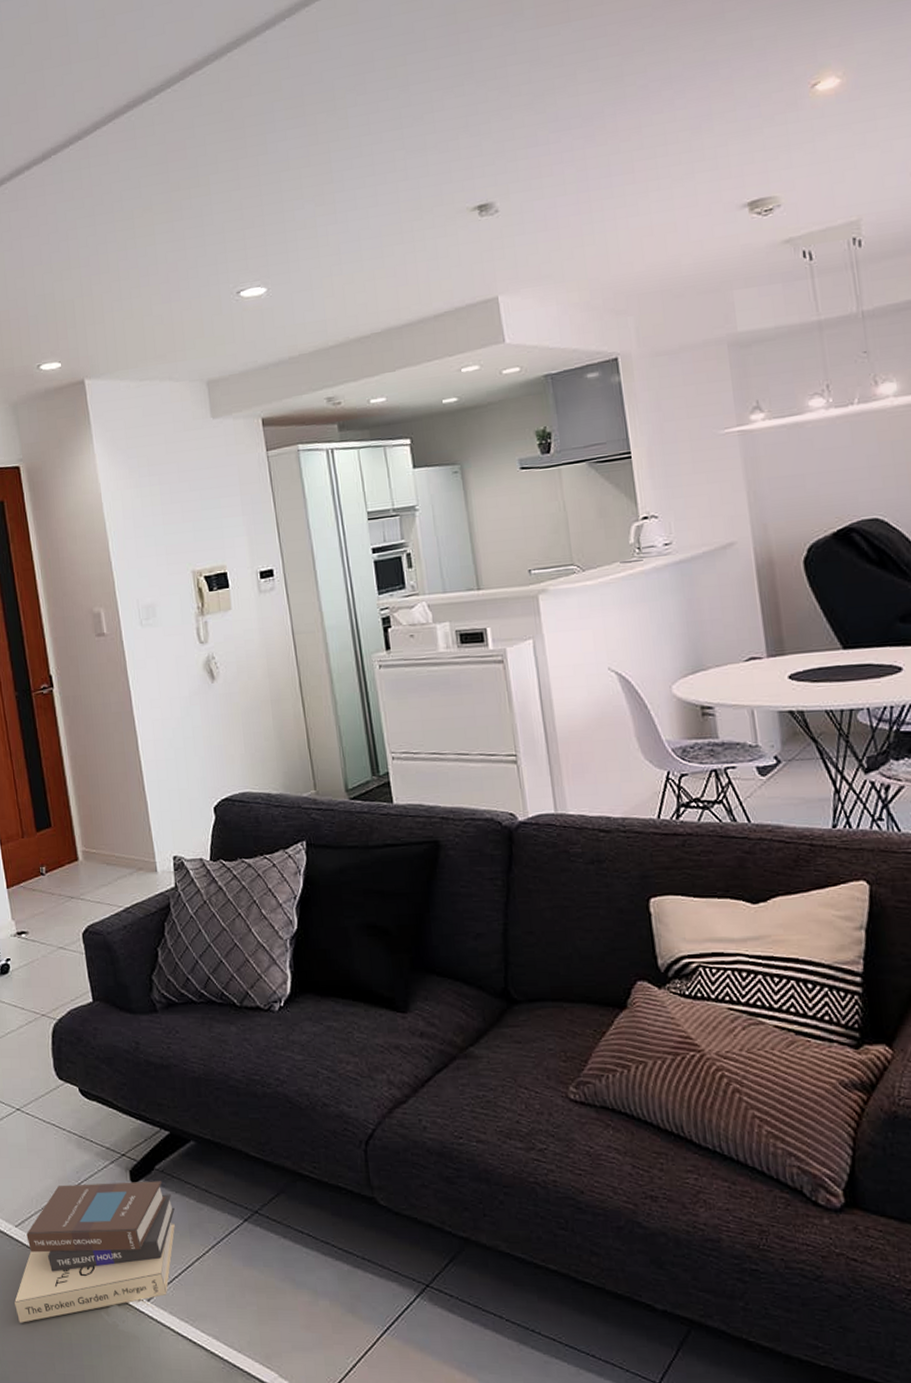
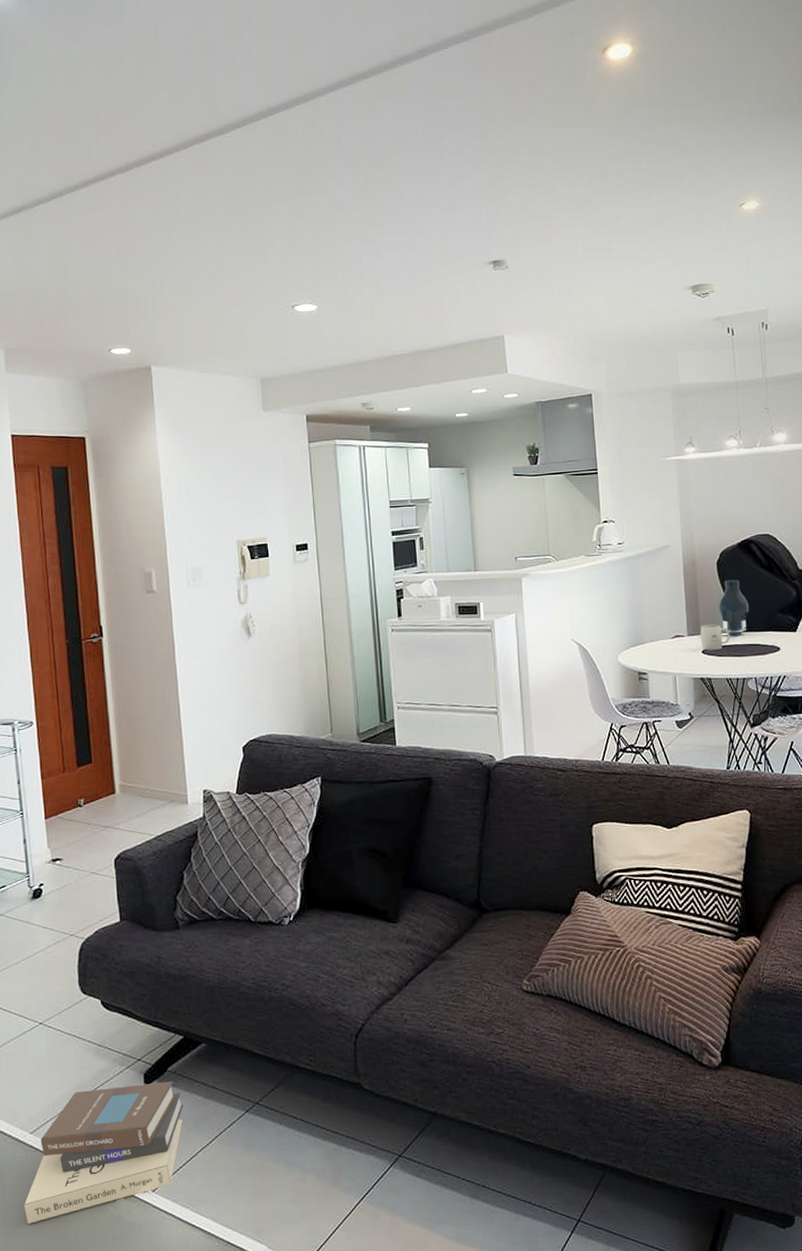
mug: none [784,640,828,676] -> present [700,624,730,651]
vase: none [809,581,854,655] -> present [718,579,749,636]

